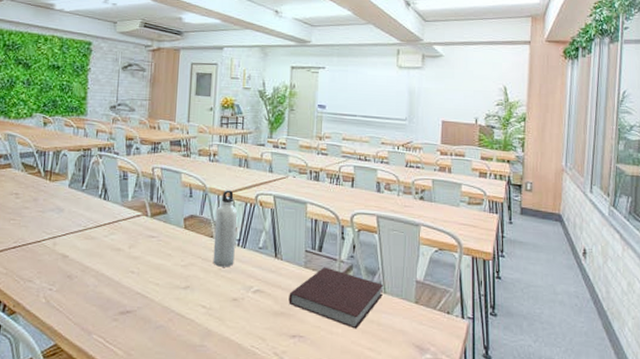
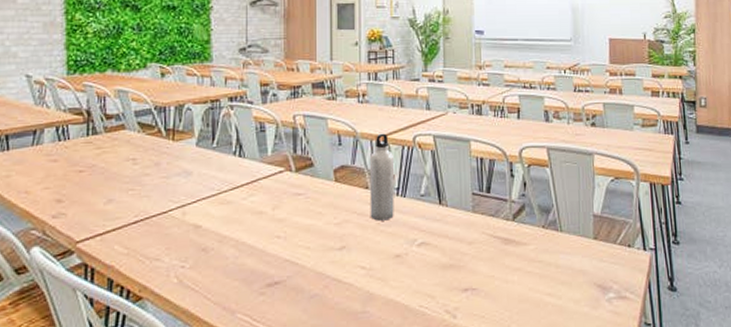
notebook: present [288,267,384,329] -> none [457,209,560,274]

